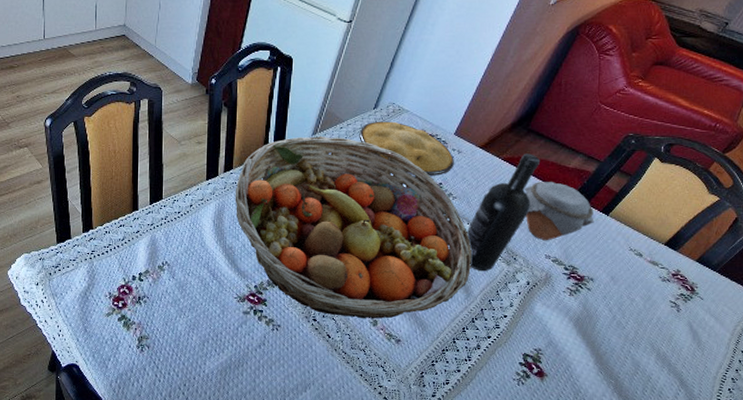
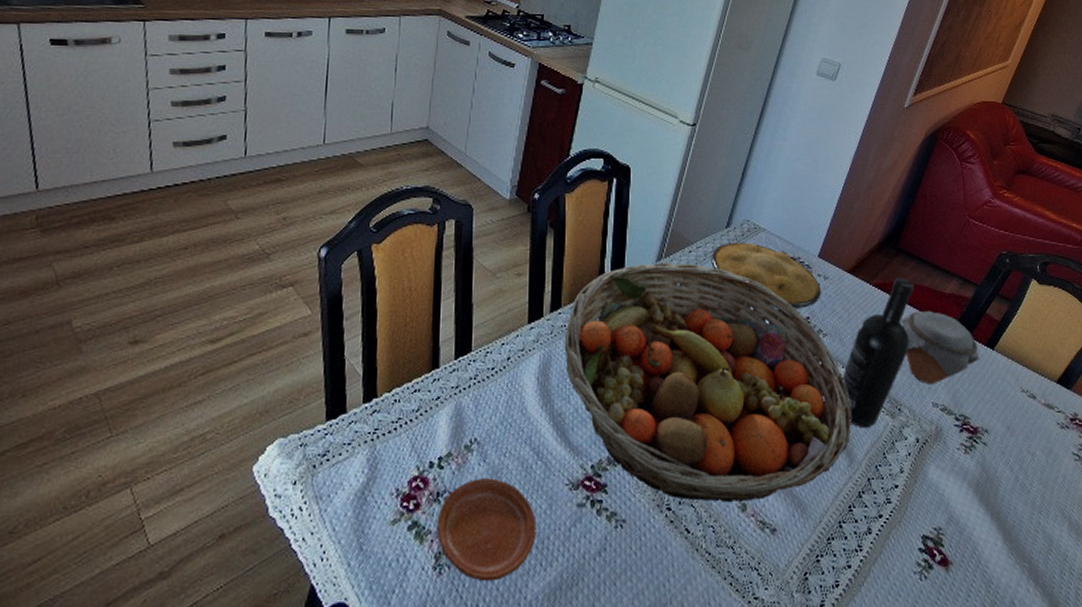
plate: none [139,289,213,359] -> present [436,478,537,582]

